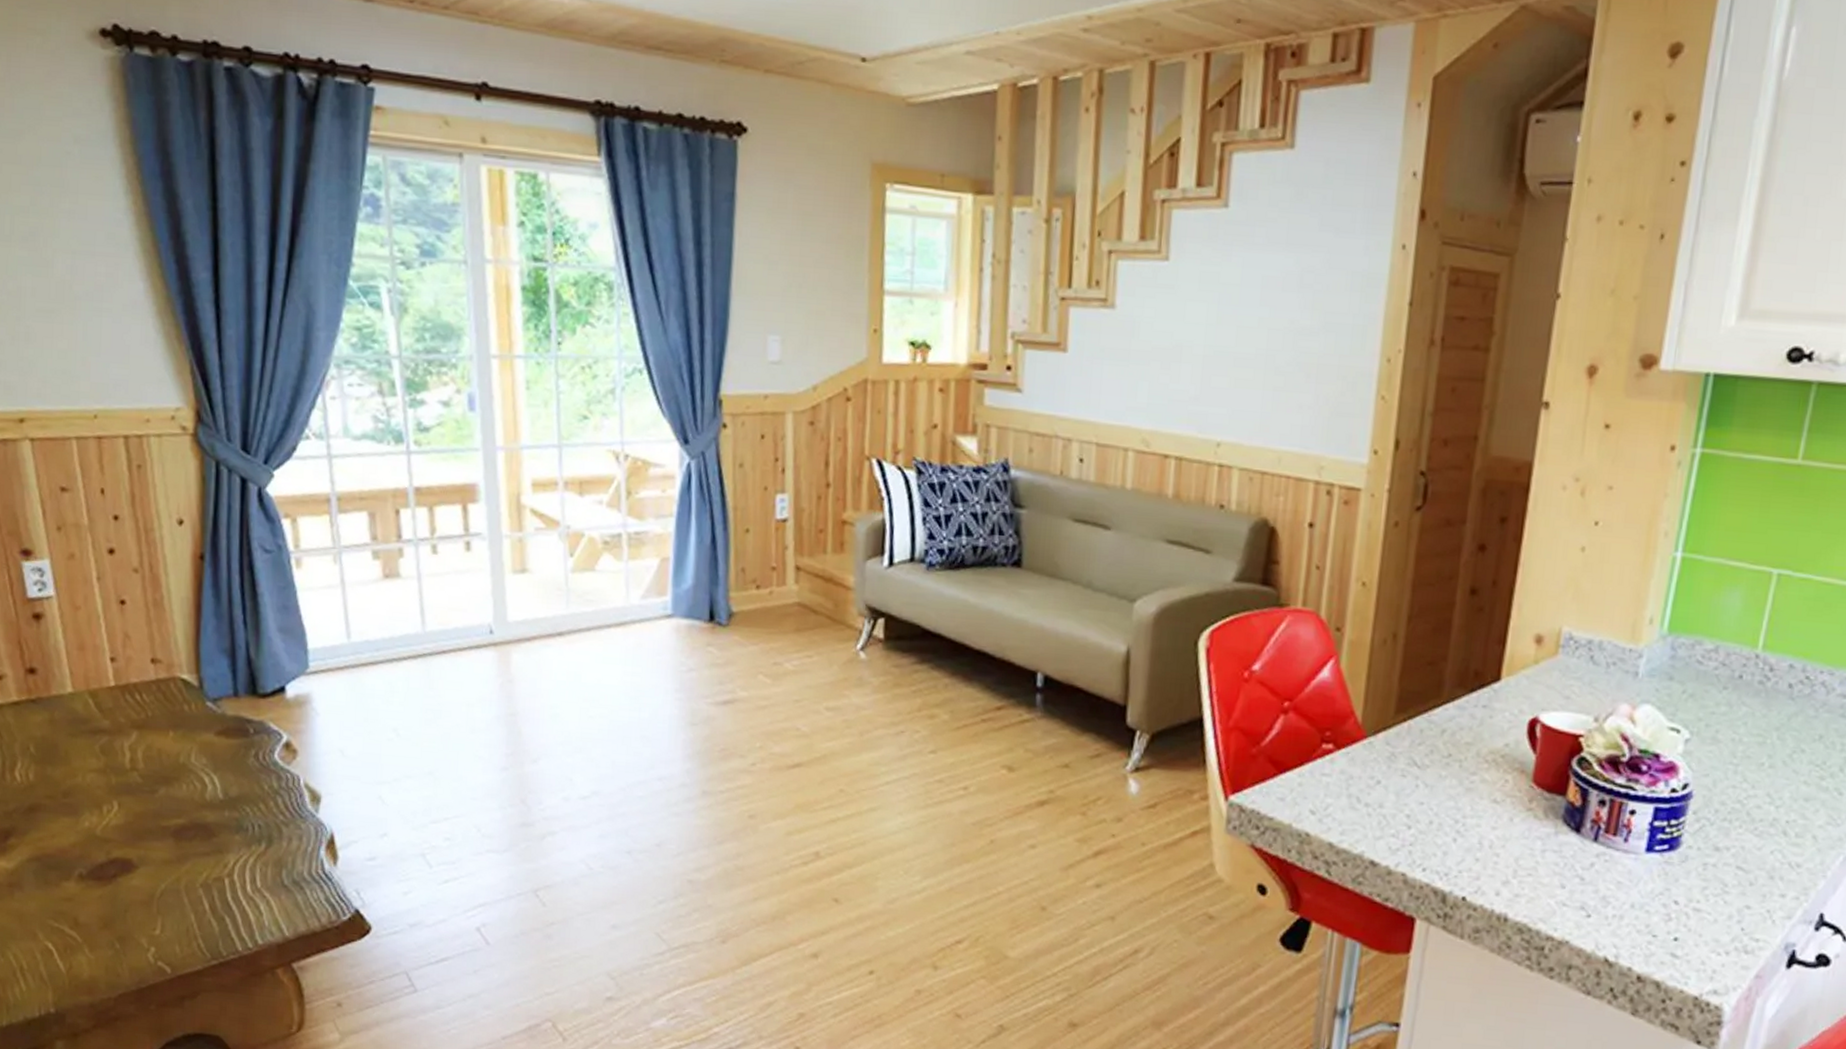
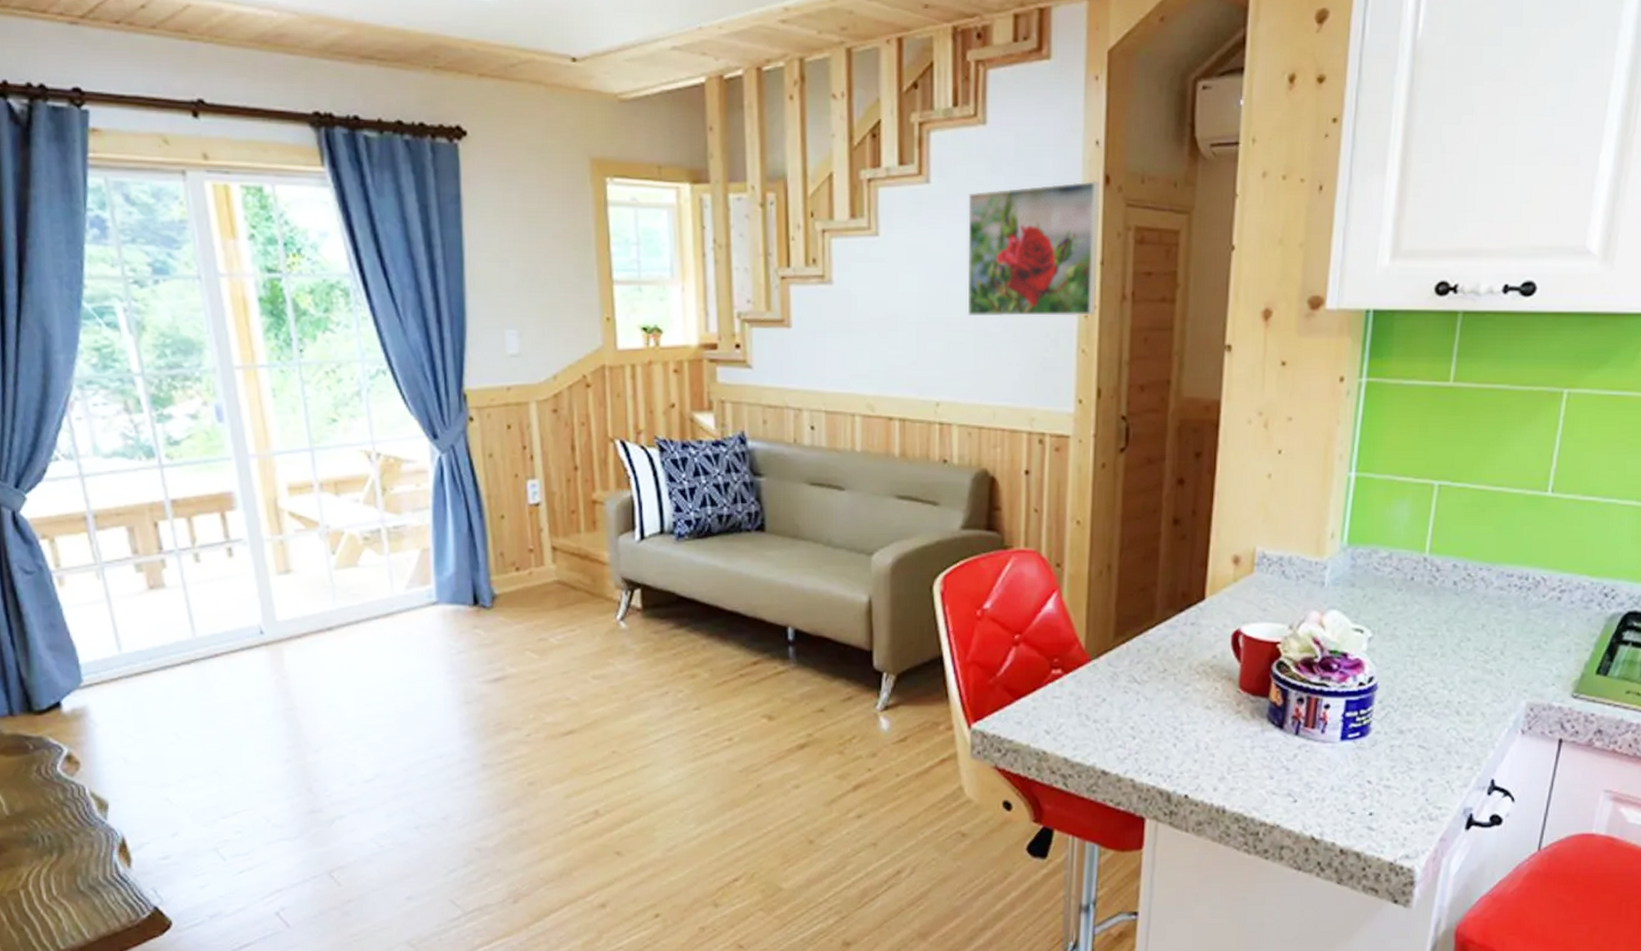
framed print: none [1259,214,1413,360] -> present [967,181,1100,317]

